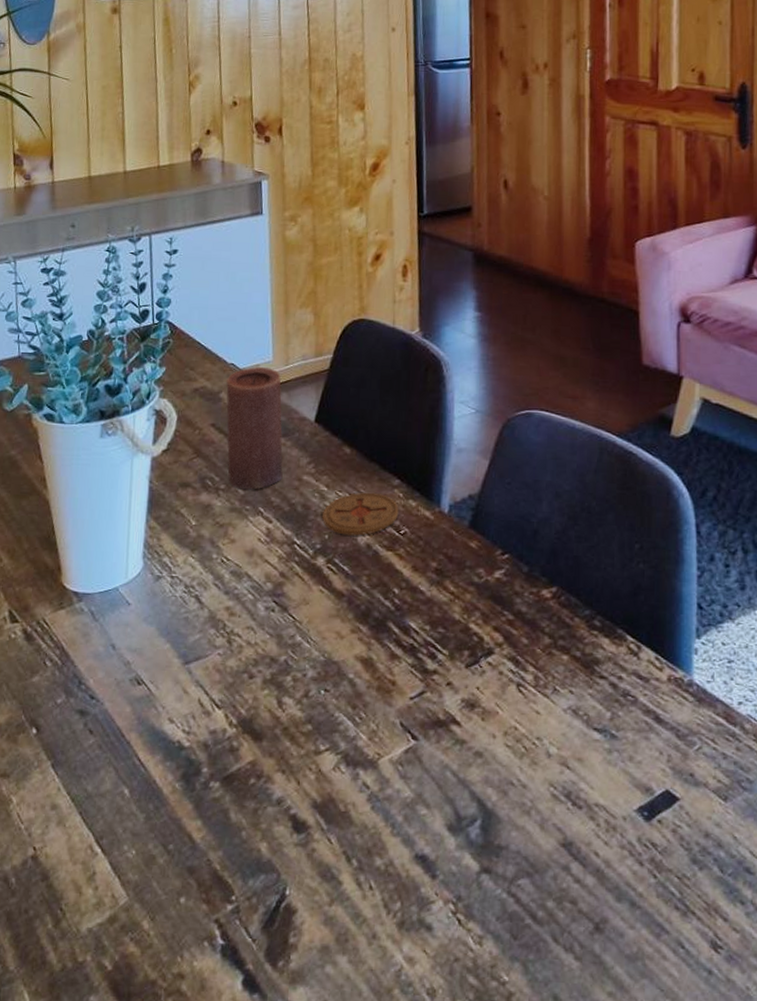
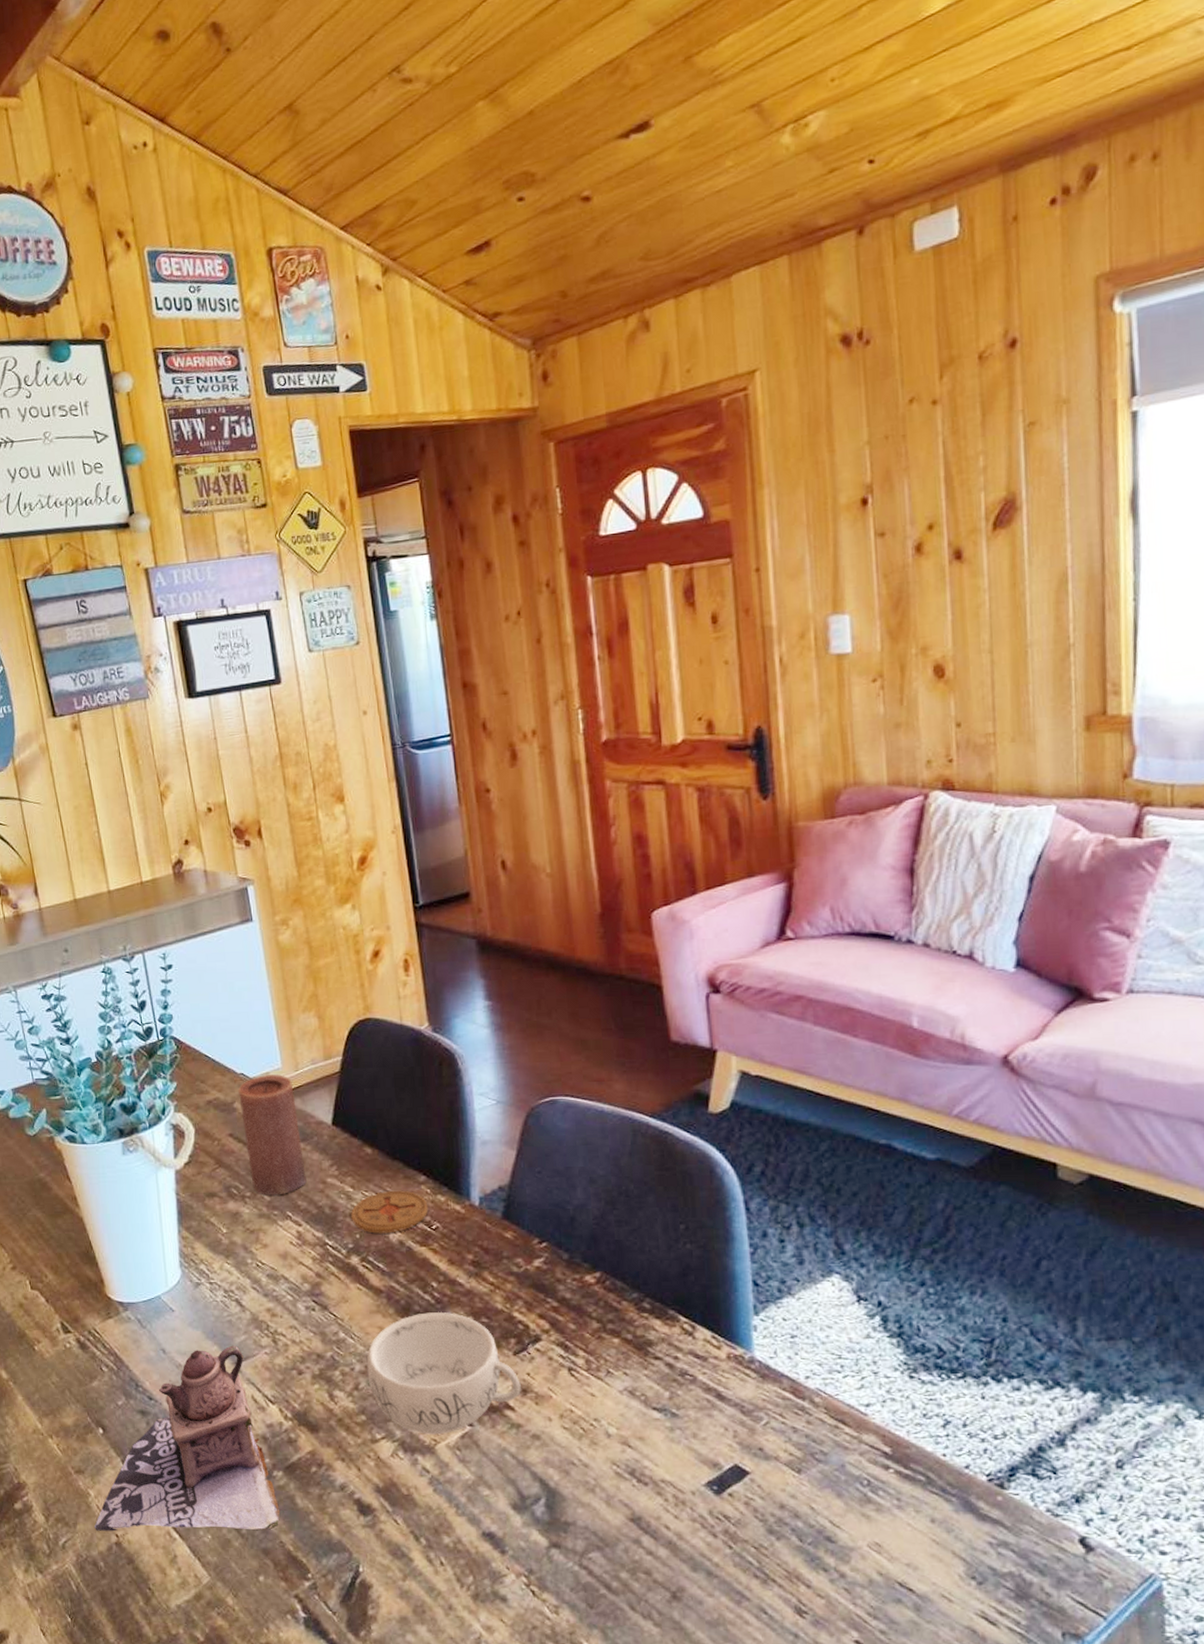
teapot: none [11,644,212,846] -> present [94,1345,281,1531]
decorative bowl: none [319,619,469,748] -> present [366,1311,521,1435]

